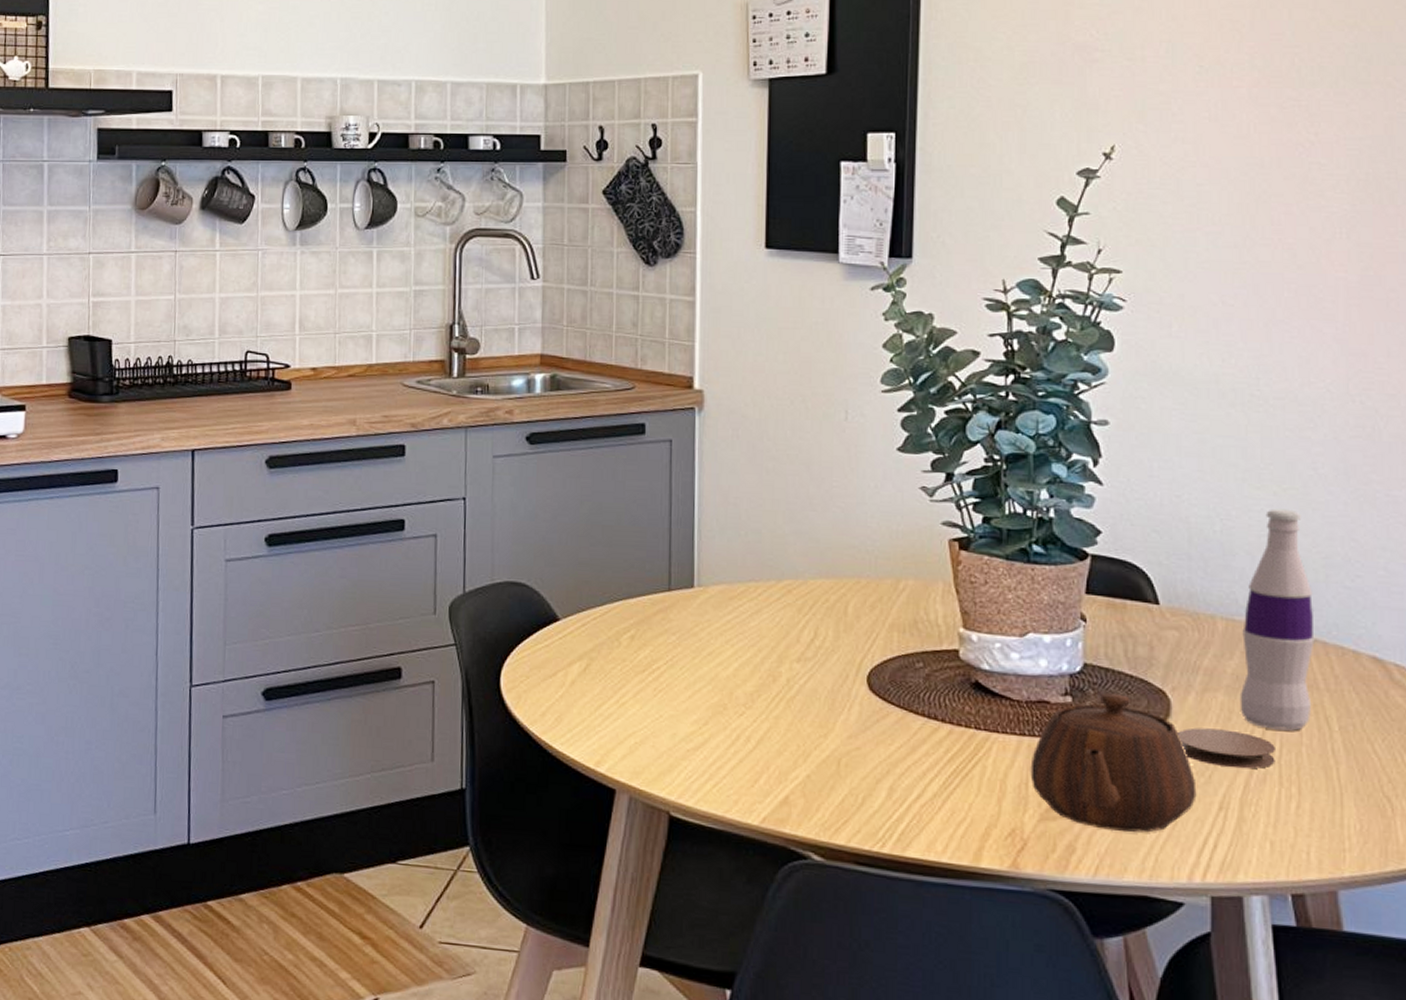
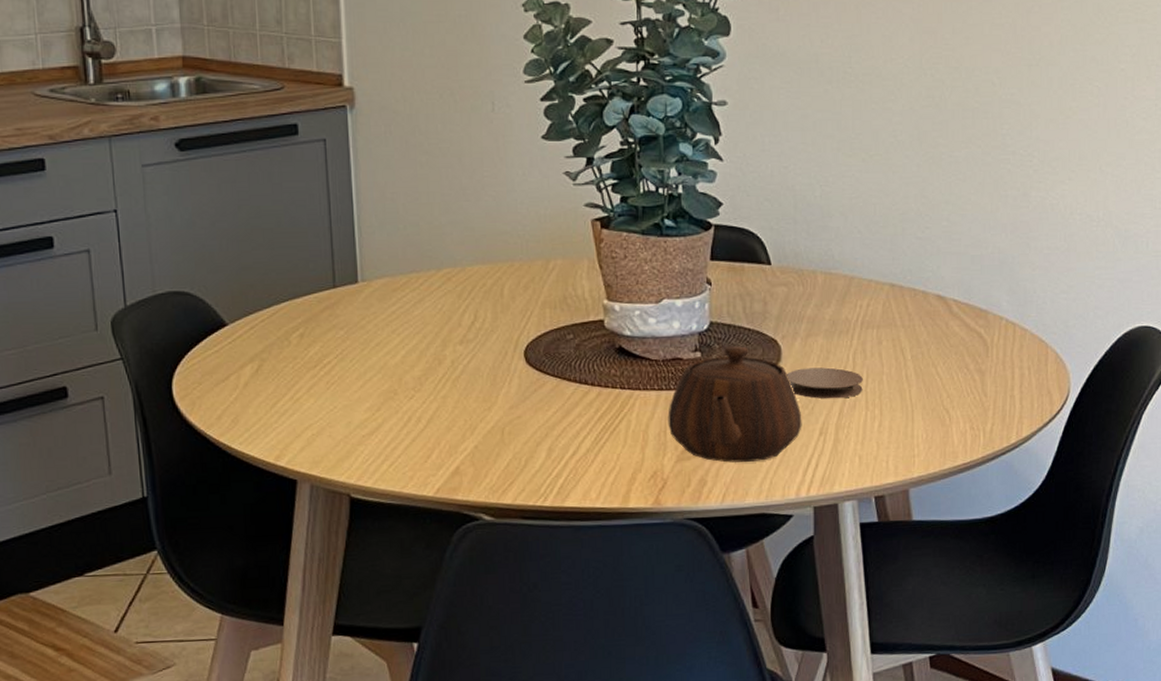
bottle: present [1239,509,1315,731] -> none [835,173,894,364]

